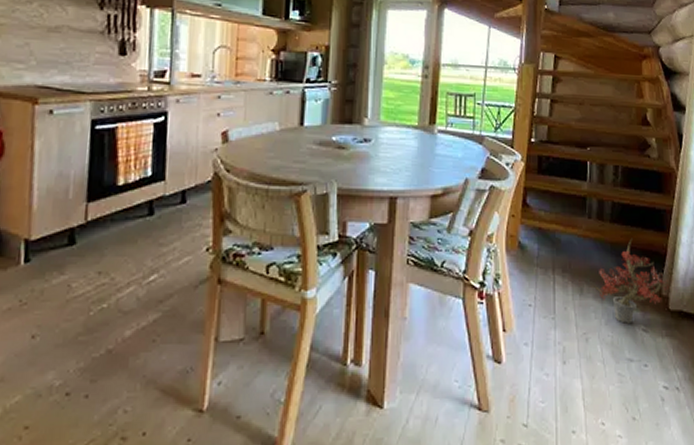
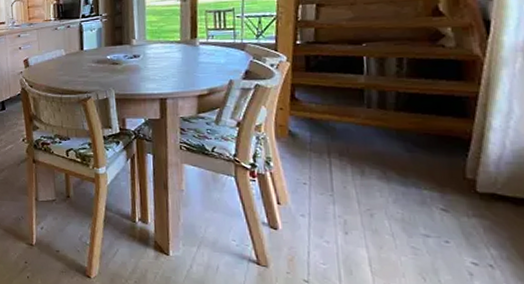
potted plant: present [591,238,670,324] -> none [374,124,477,203]

